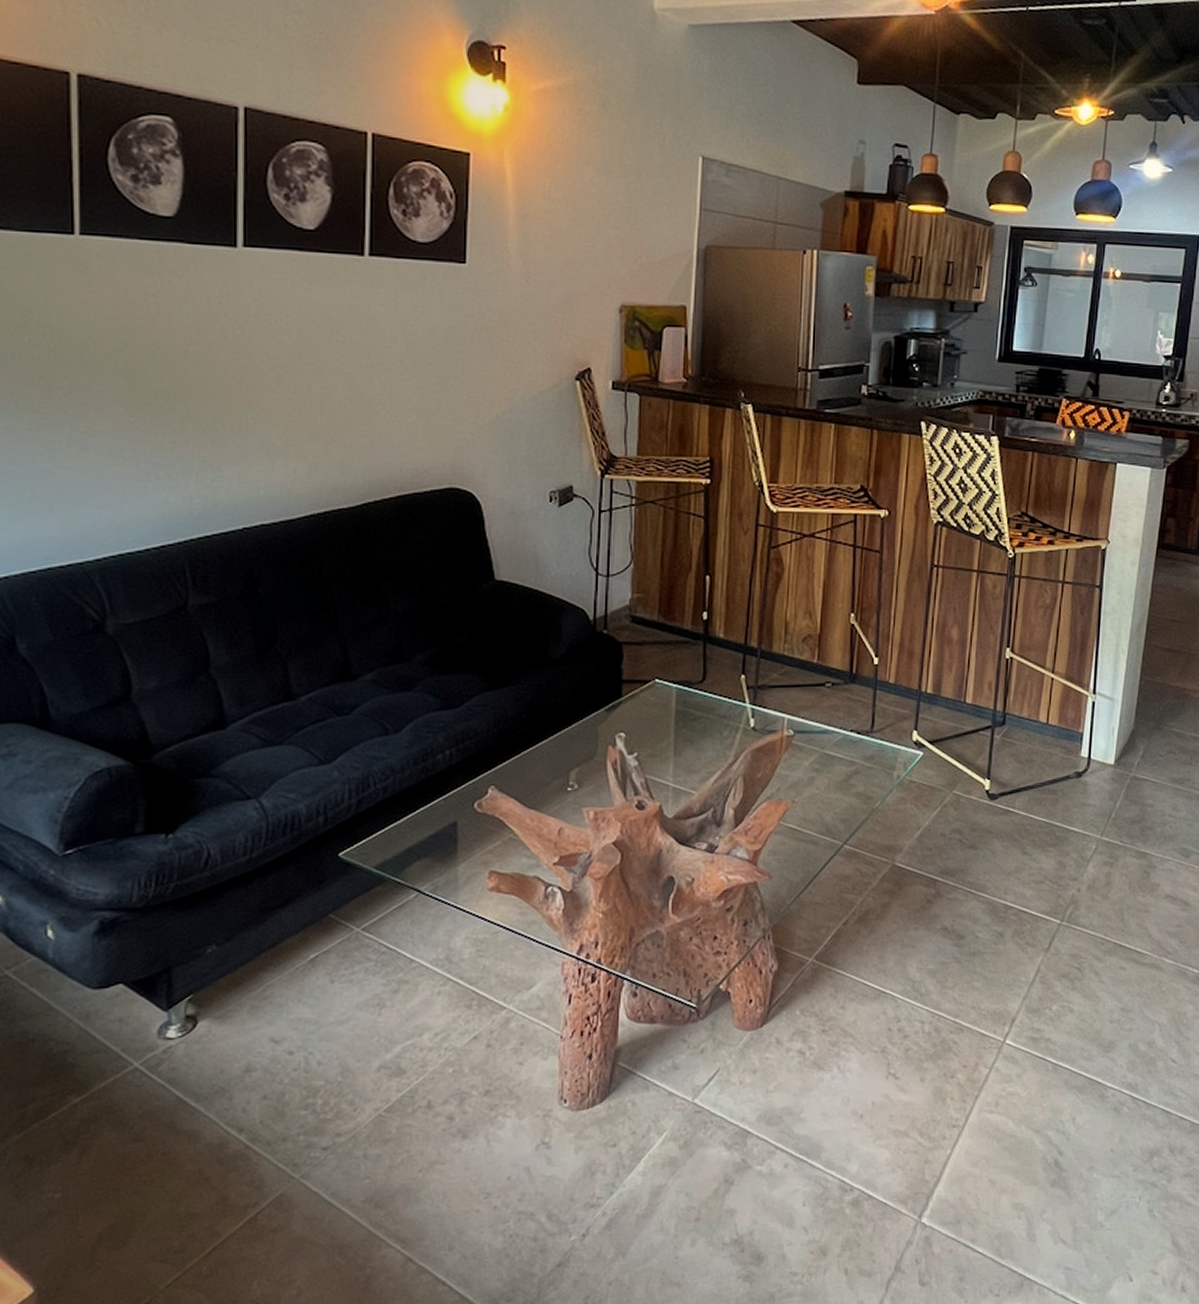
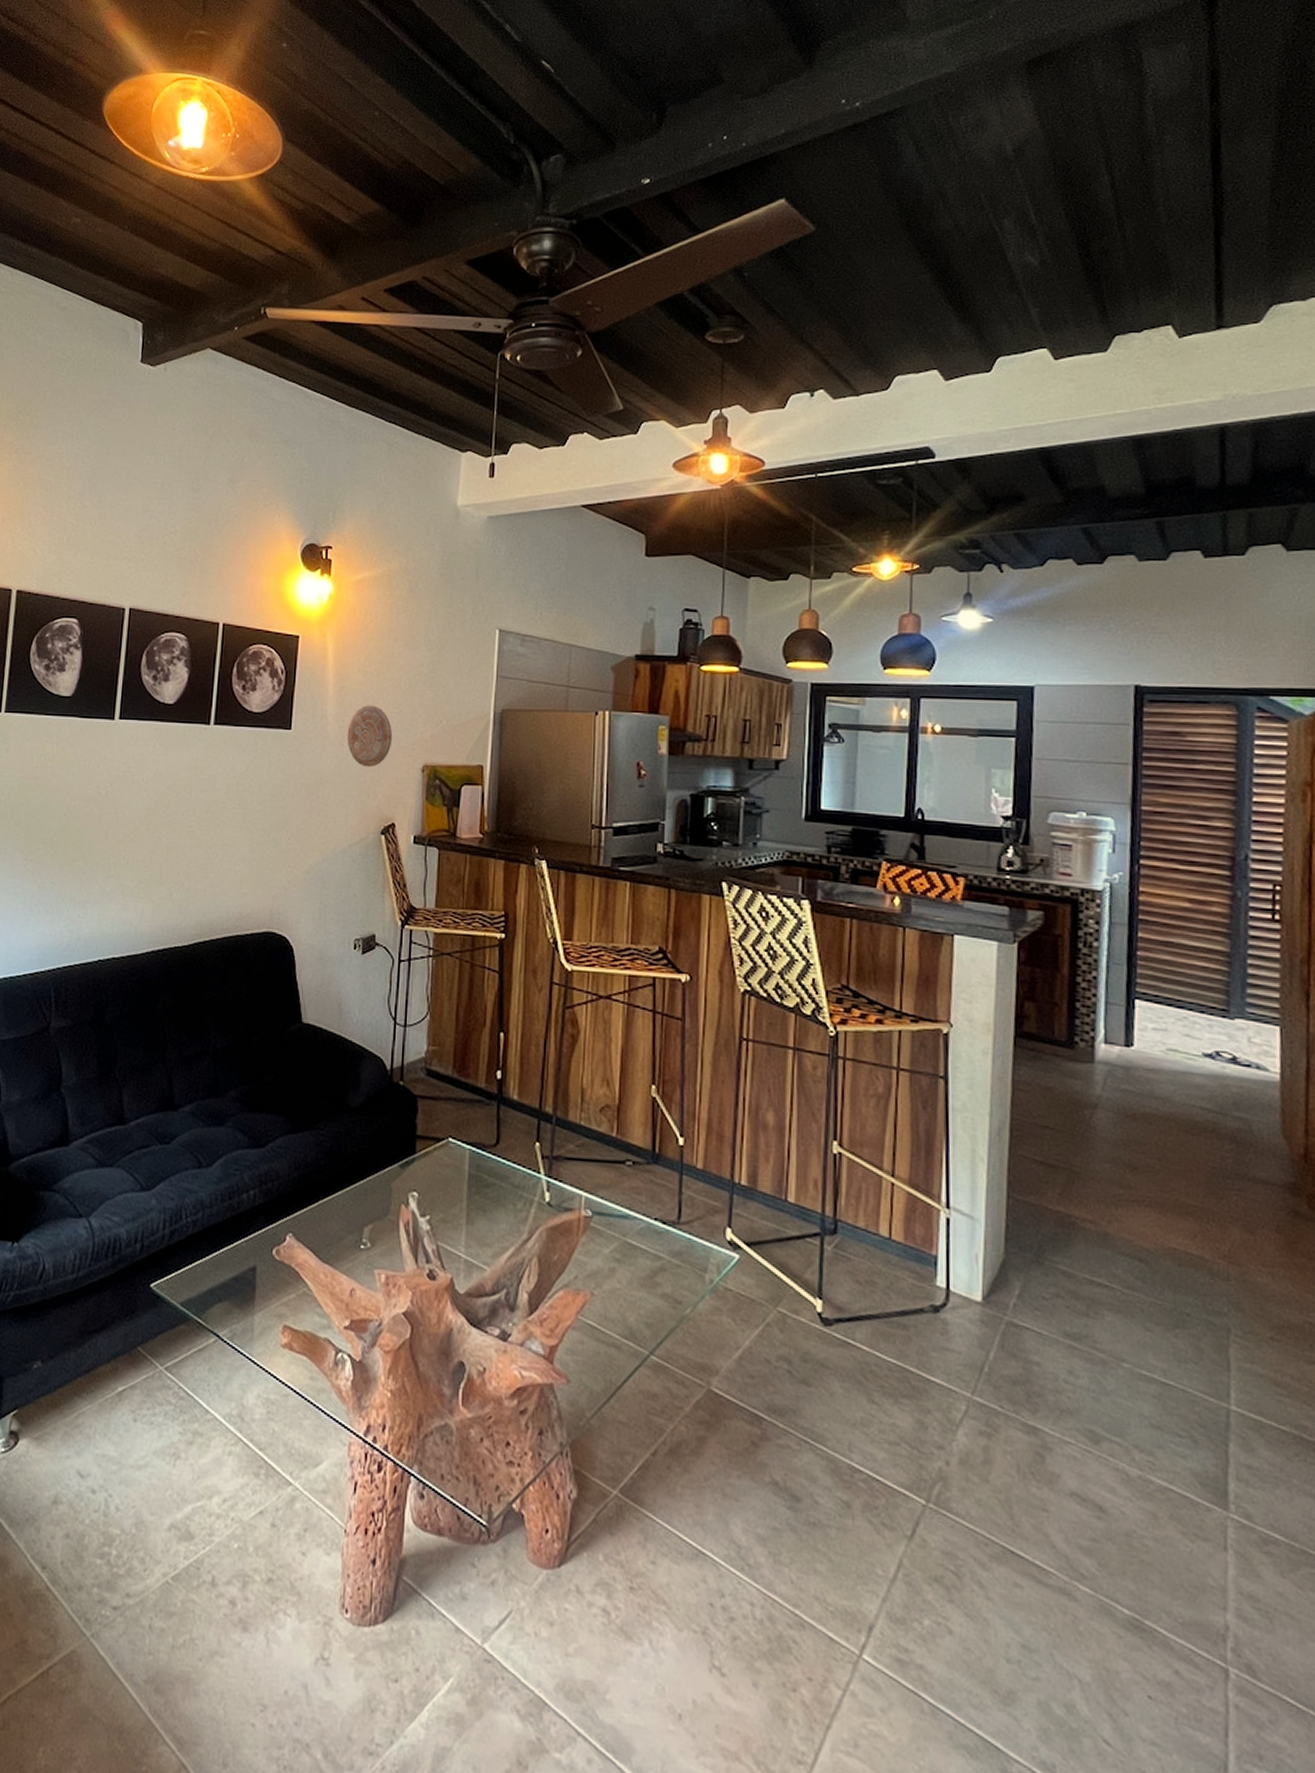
decorative plate: none [532,237,586,307] -> present [346,705,393,768]

